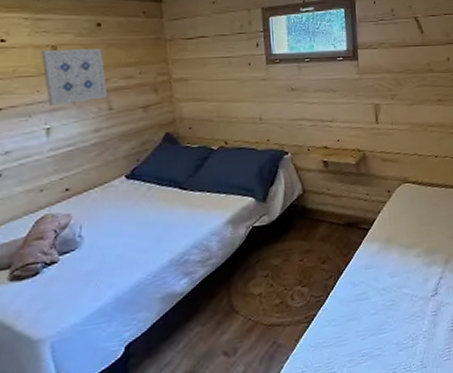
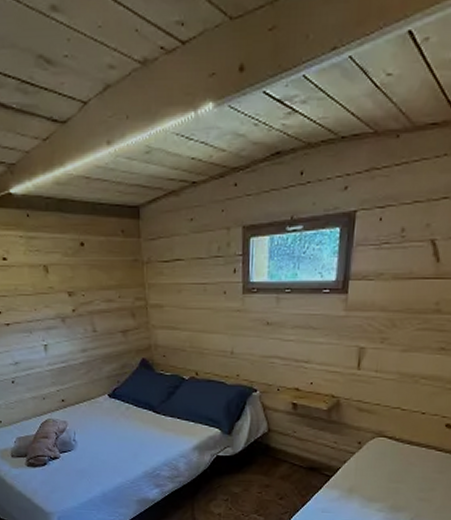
wall art: present [41,49,108,106] -> none [36,270,92,324]

